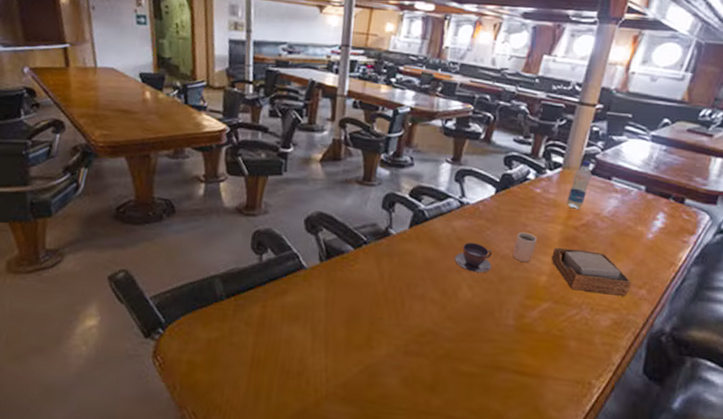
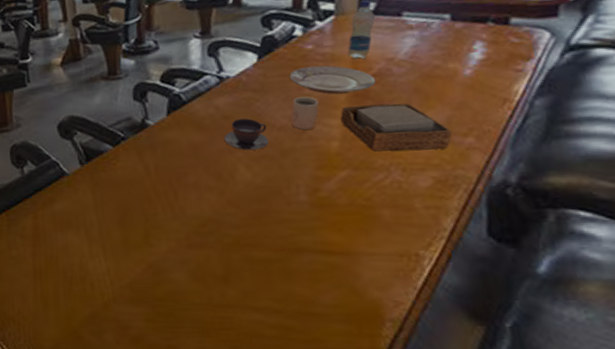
plate: none [518,207,584,237] -> present [289,65,377,95]

